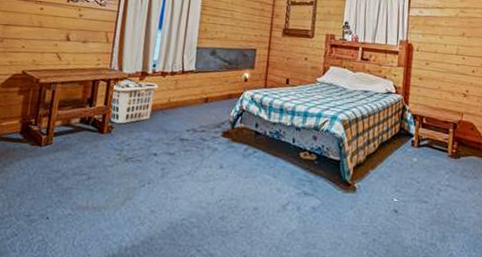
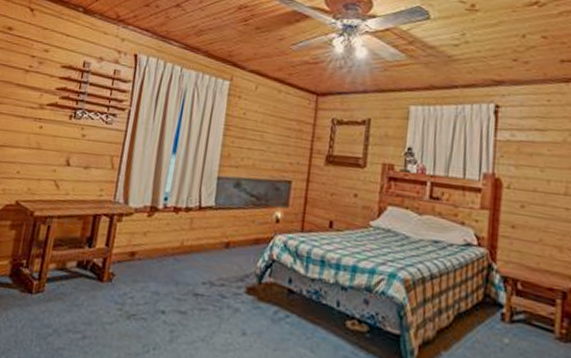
clothes hamper: present [110,78,159,124] -> none [112,213,171,271]

